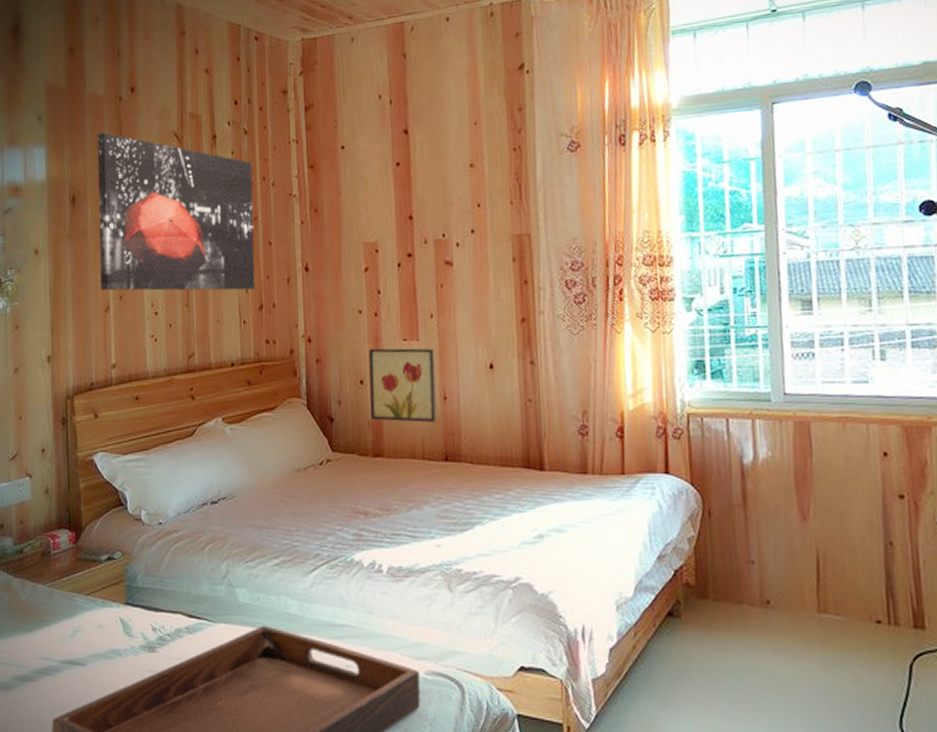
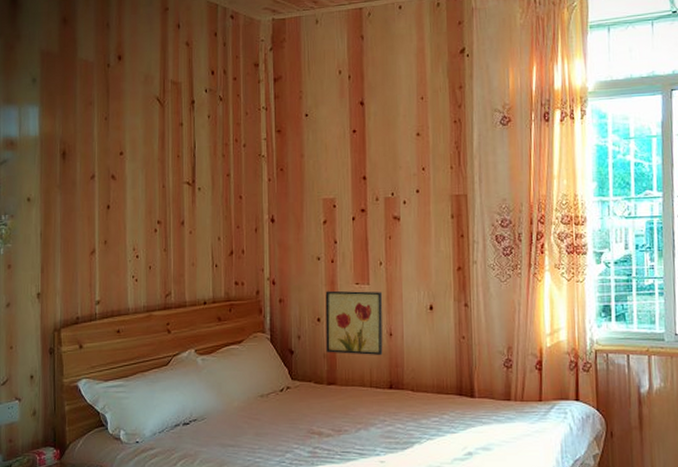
wall art: present [98,132,255,291] -> none [86,95,227,238]

